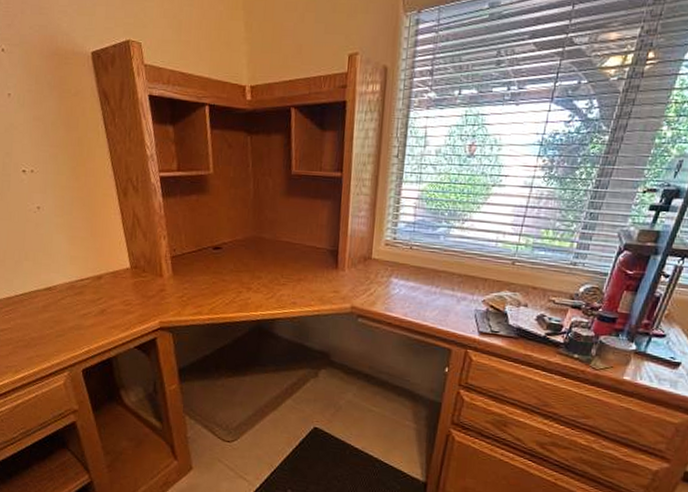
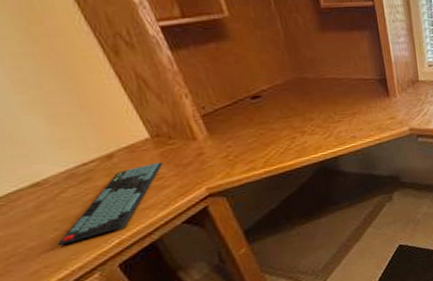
keyboard: none [48,290,134,342] -> present [56,162,163,247]

